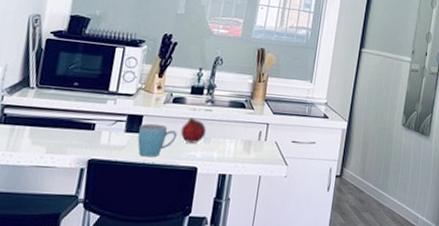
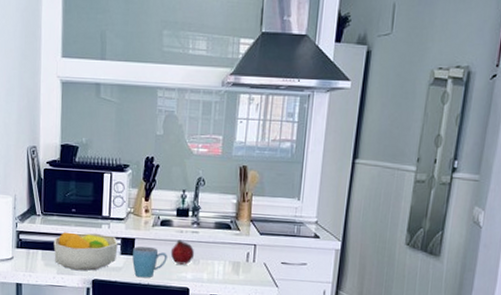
fruit bowl: none [45,107,124,150] -> present [53,232,118,271]

